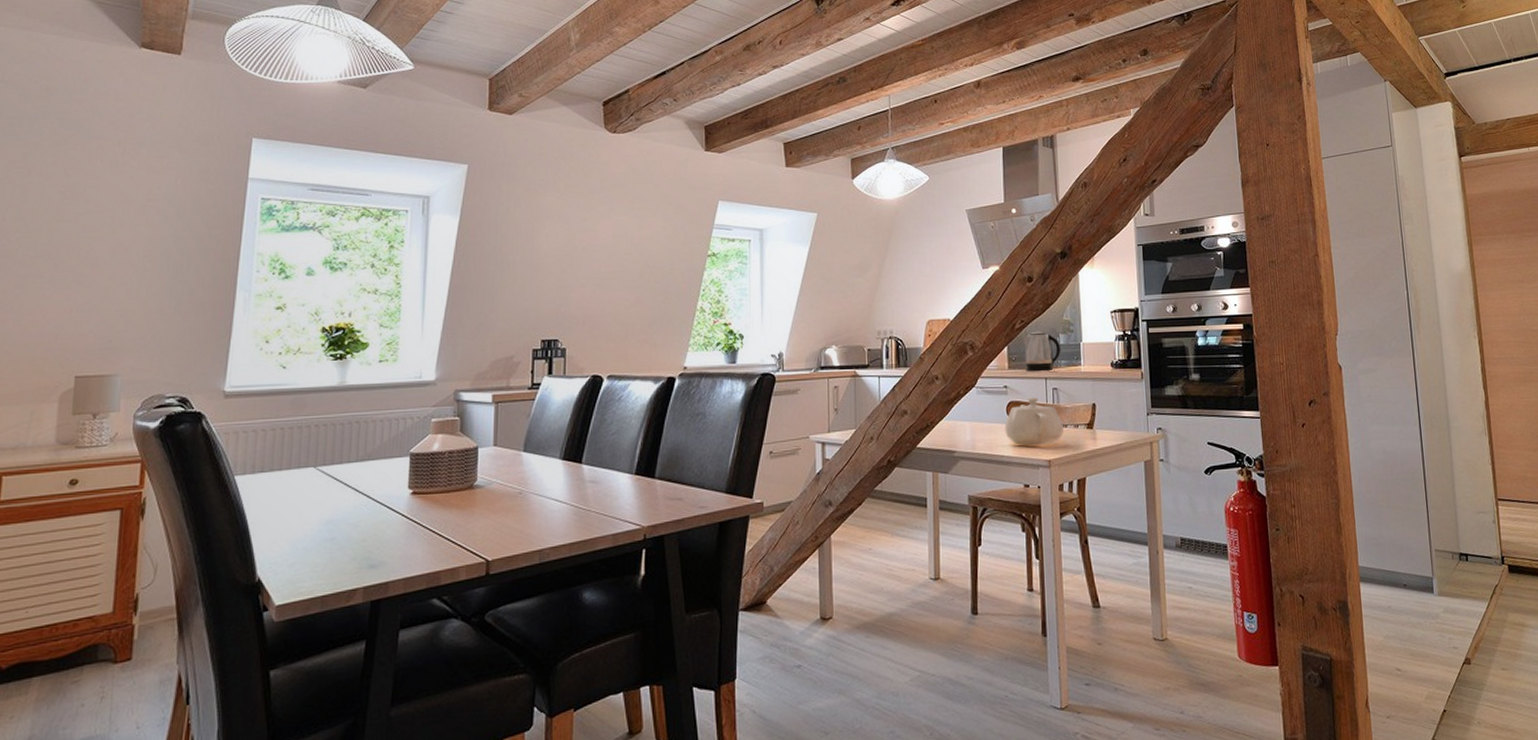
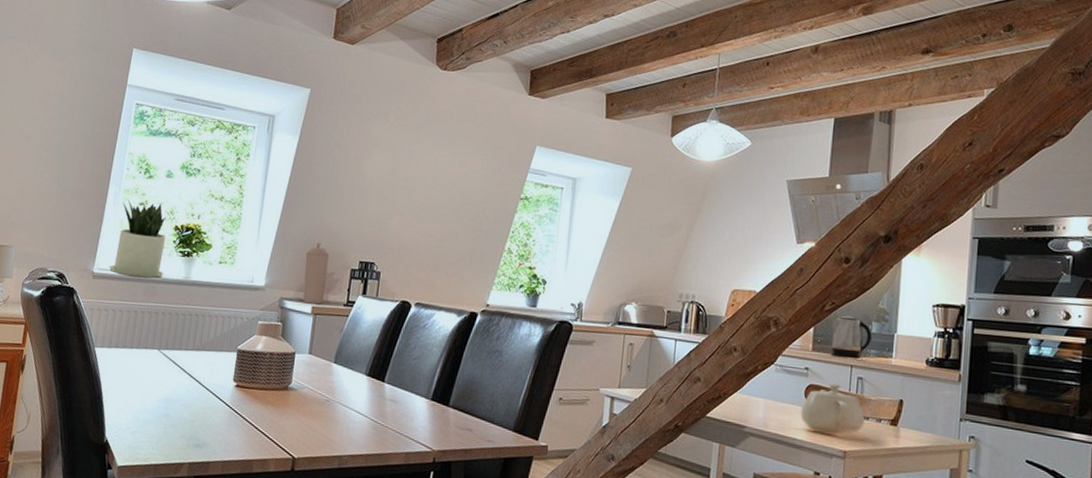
planter: none [243,305,314,392] -> present [108,200,165,279]
canister: none [479,326,506,392] -> present [303,242,329,305]

